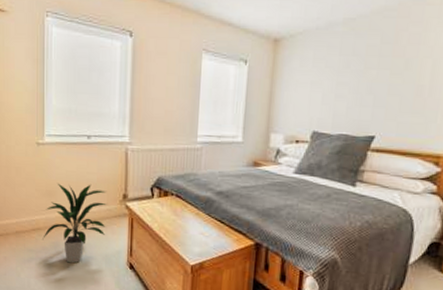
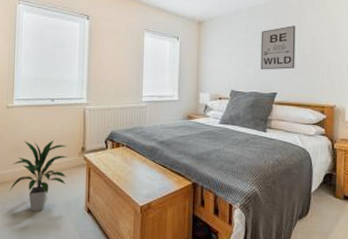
wall art: none [354,45,412,106] -> present [260,26,296,70]

